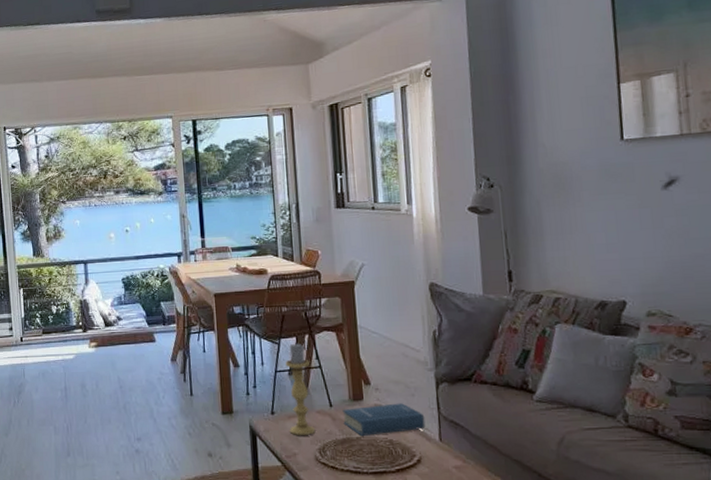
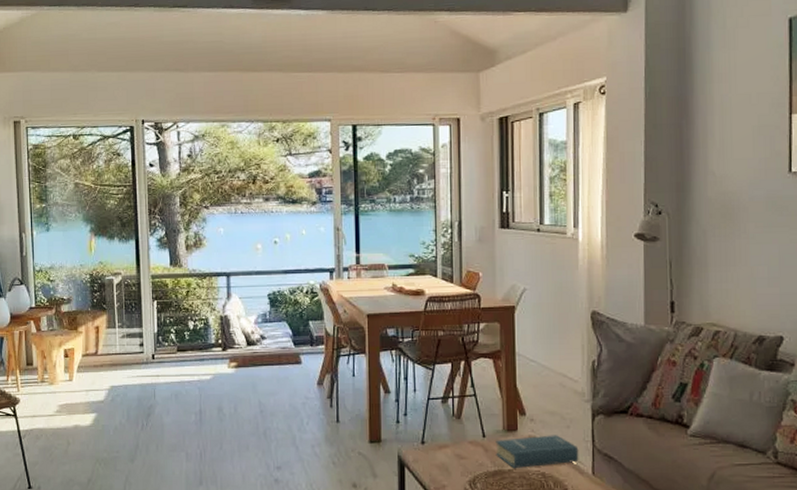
candle holder: present [285,343,316,435] -> none [439,369,467,466]

